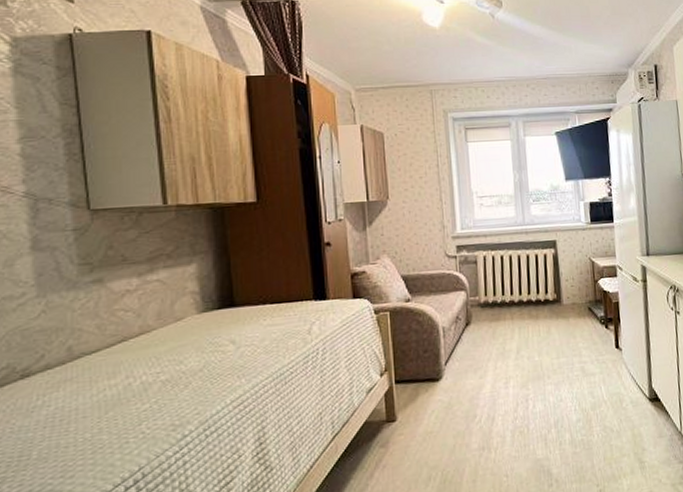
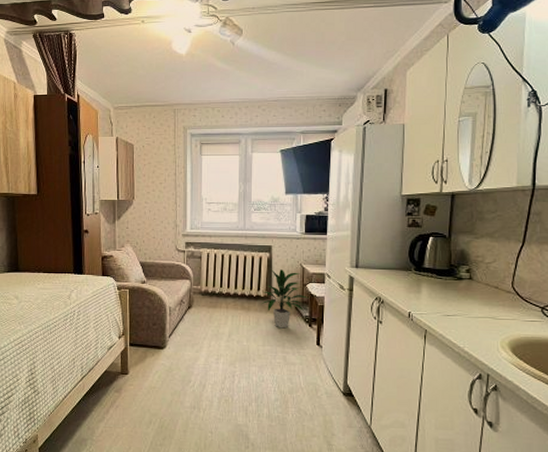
indoor plant: none [551,266,602,335] -> present [261,269,309,329]

